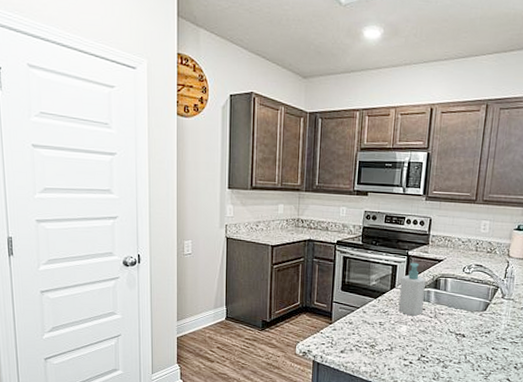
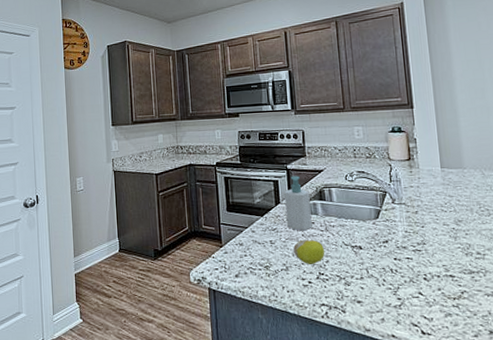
fruit: none [400,323,431,347] -> present [293,239,325,264]

